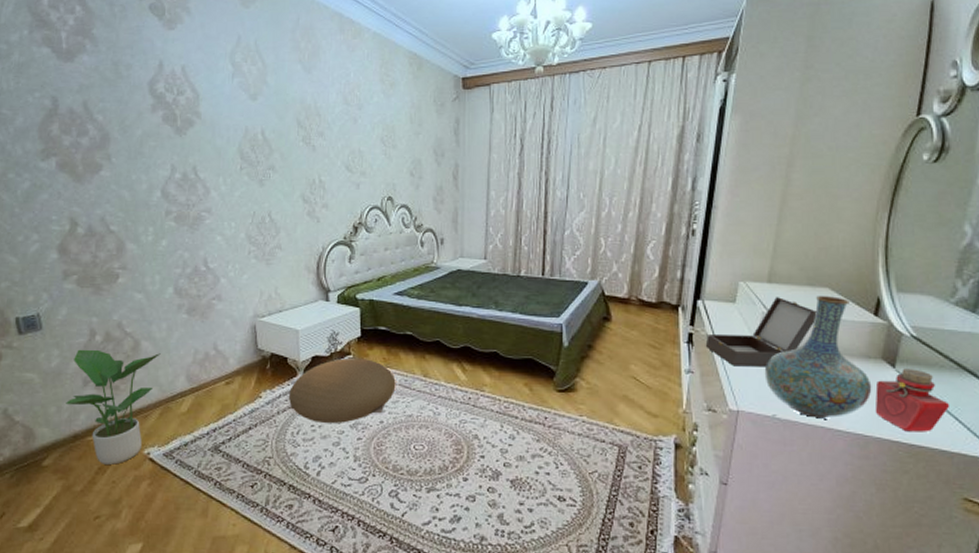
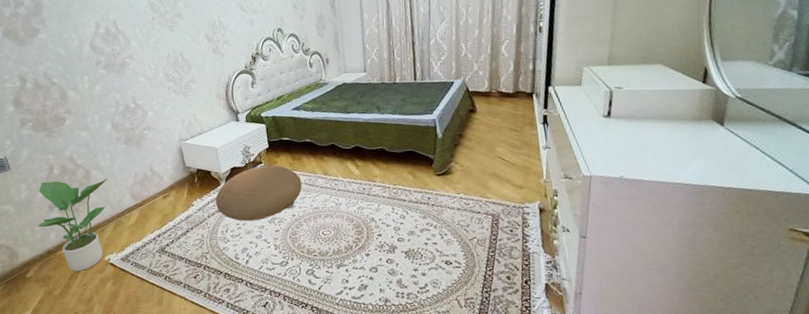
jewelry box: present [705,297,817,367] -> none [558,76,653,139]
vase: present [764,295,872,419] -> none [610,70,705,176]
potion bottle: present [874,368,950,432] -> none [707,125,774,179]

